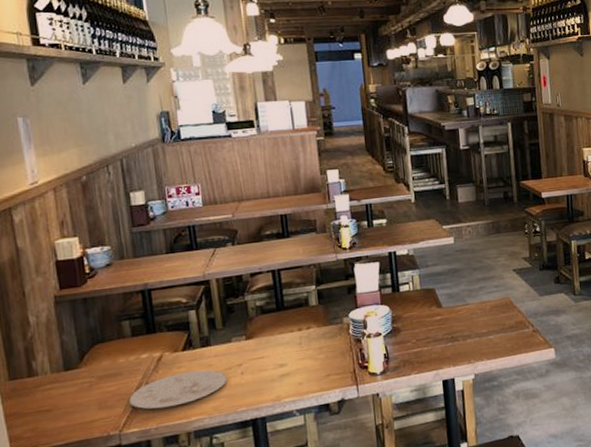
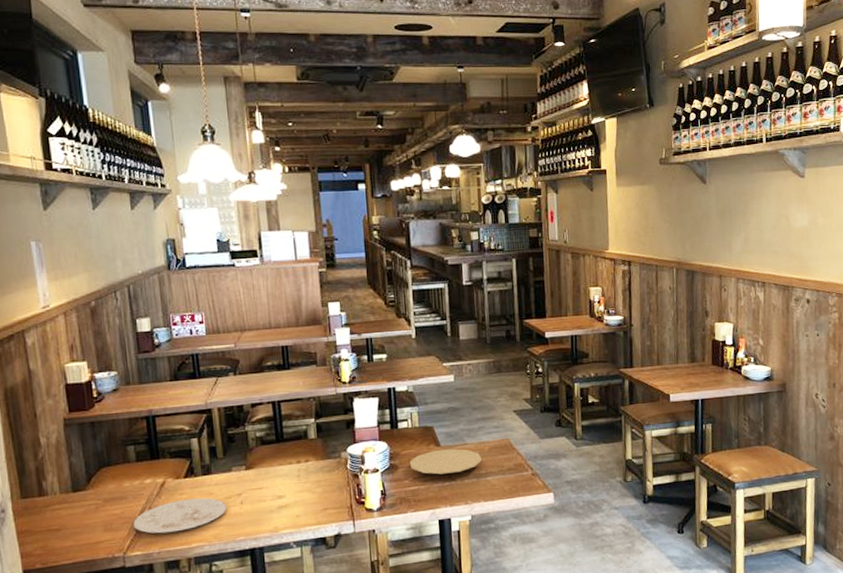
plate: none [412,309,483,336] -> present [409,448,482,475]

